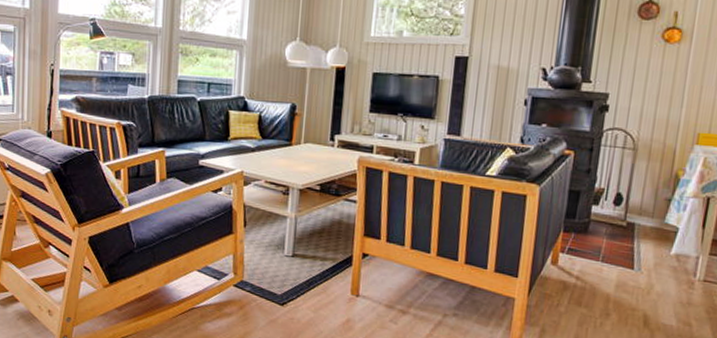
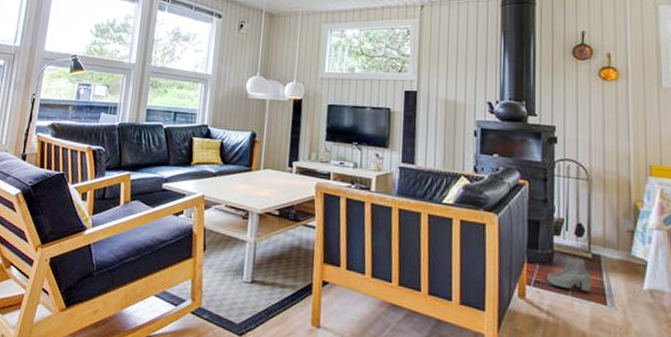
boots: none [580,224,623,258] -> present [548,255,591,292]

